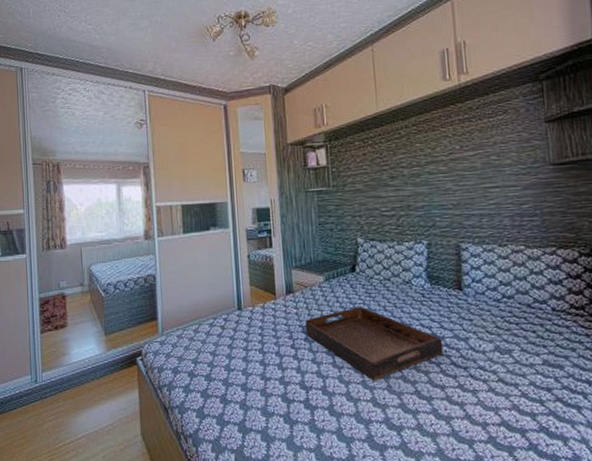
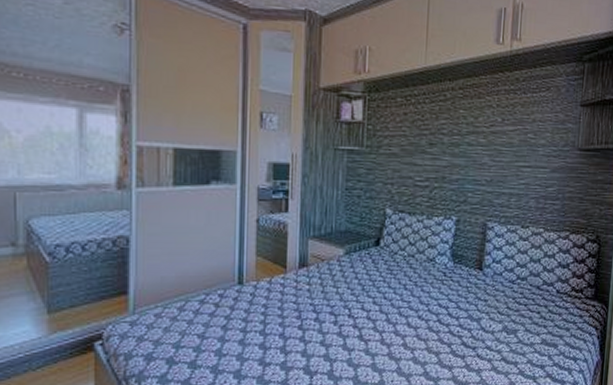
serving tray: present [305,306,444,381] -> none [317,283,457,364]

